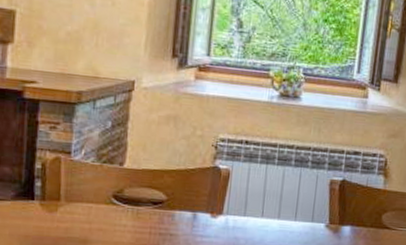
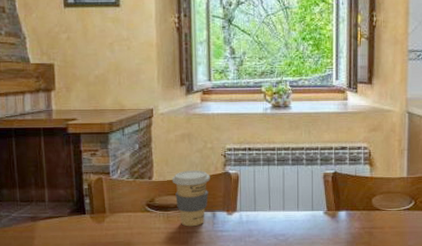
coffee cup: none [148,159,196,228] -> present [171,170,210,227]

